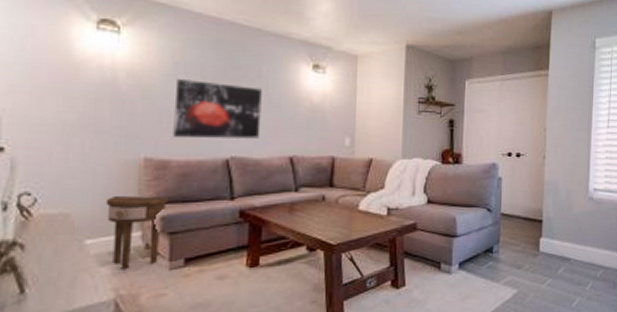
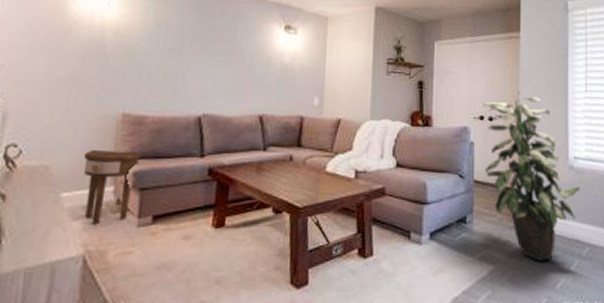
wall art: present [173,79,262,140] -> none [151,39,236,97]
indoor plant: none [511,133,599,284] -> present [483,97,581,261]

